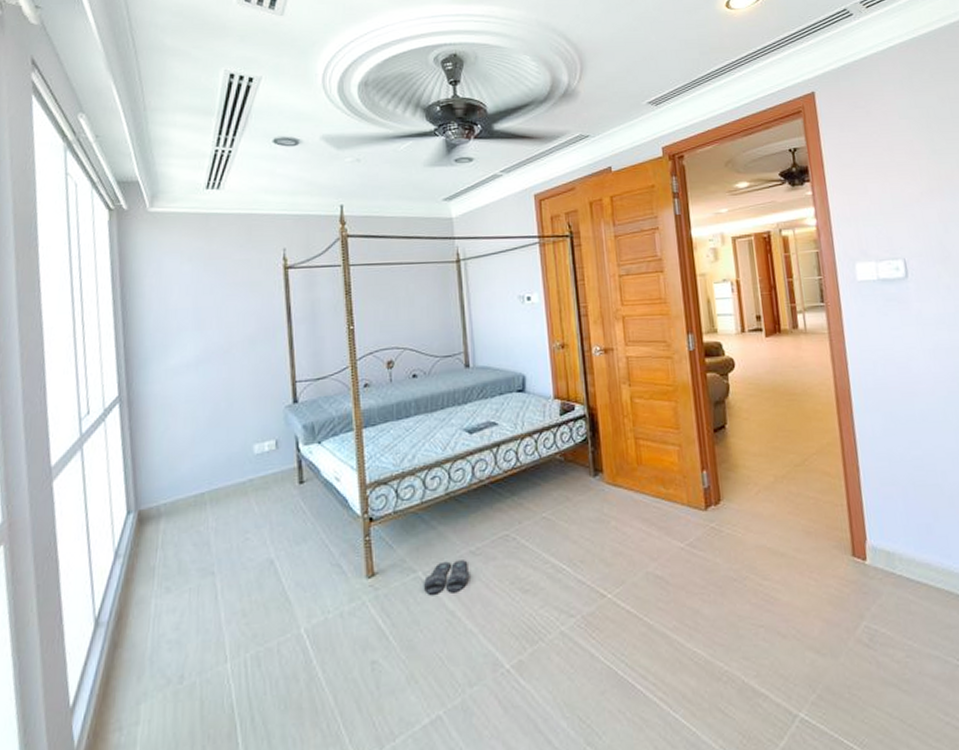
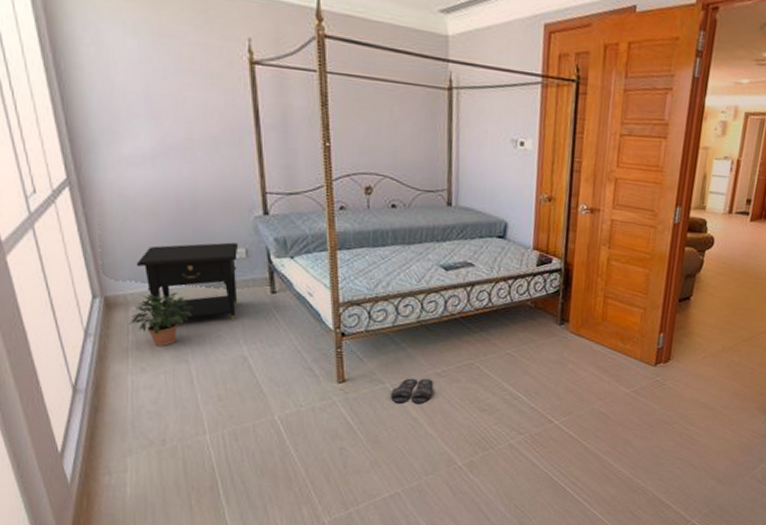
potted plant: none [158,495,222,560] -> present [128,292,193,347]
nightstand: none [171,435,270,528] -> present [136,242,239,321]

